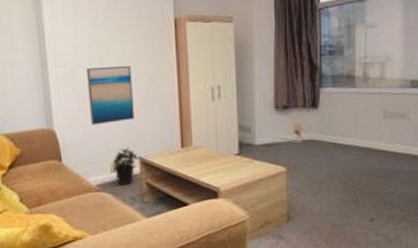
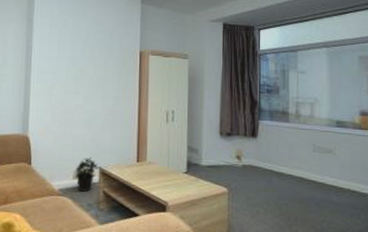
wall art: present [86,66,134,125] -> none [61,86,100,135]

